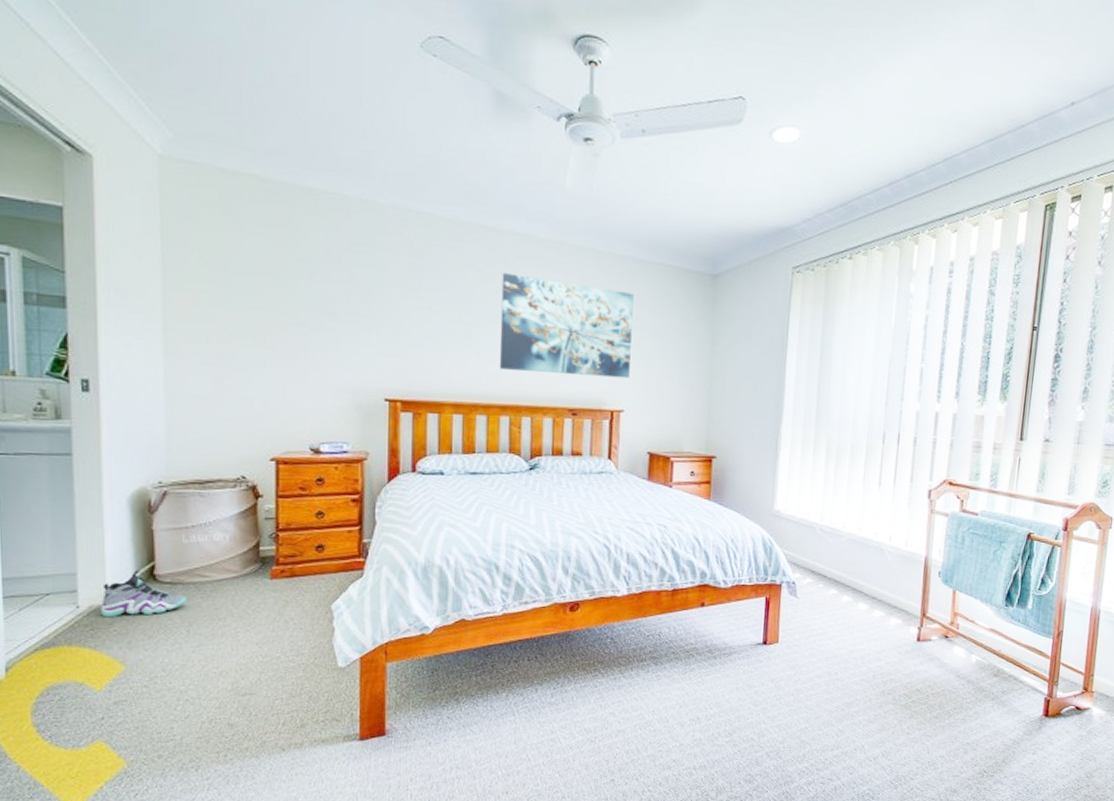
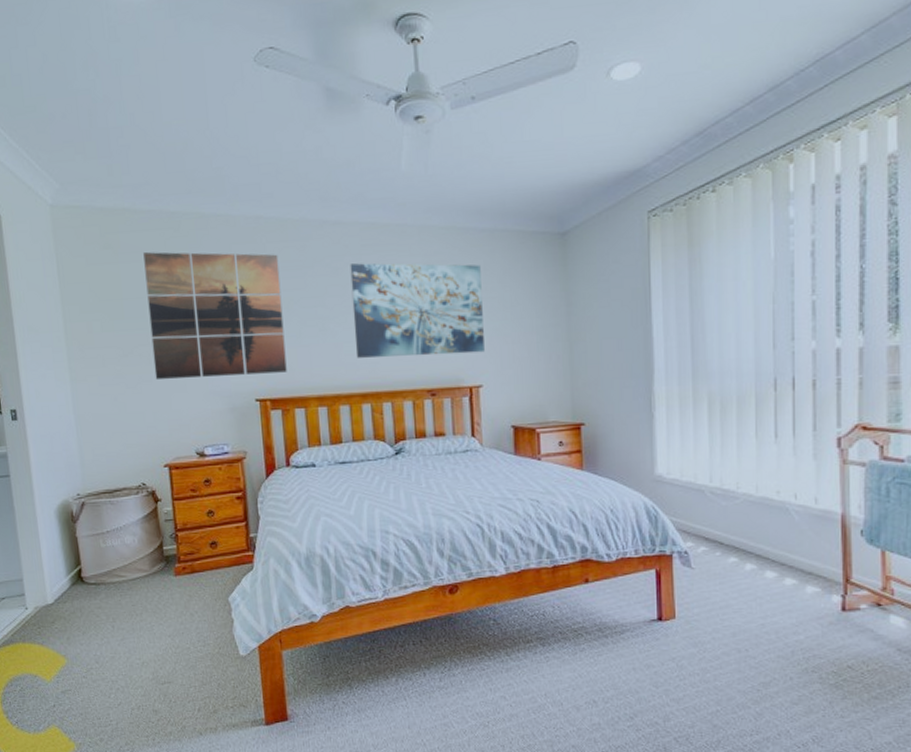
sneaker: present [101,569,188,618] -> none [44,572,110,617]
wall art: none [270,226,426,375] -> present [143,252,287,379]

